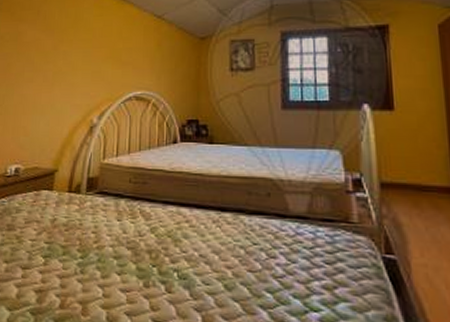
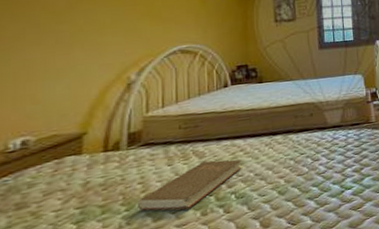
book: none [90,225,186,275] -> present [138,159,242,212]

